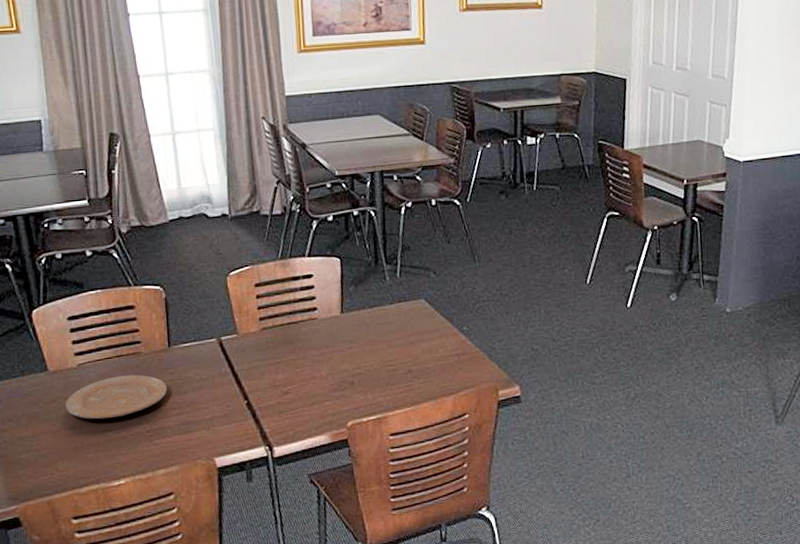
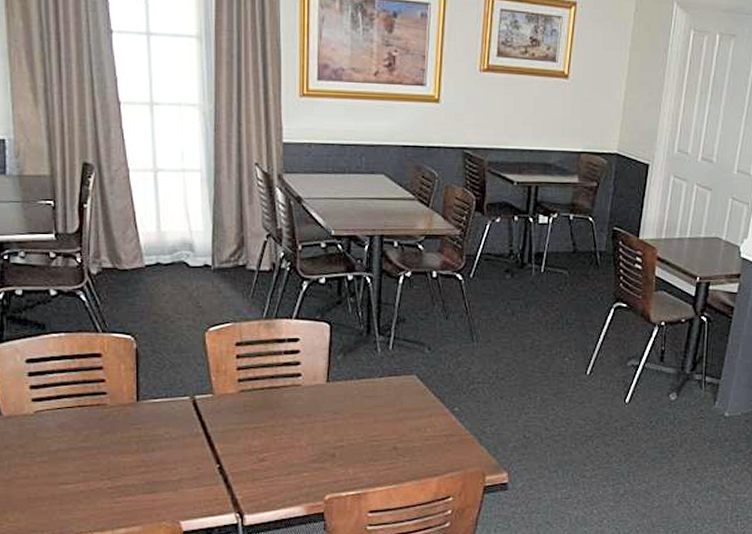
plate: present [65,374,168,420] -> none [19,427,134,471]

